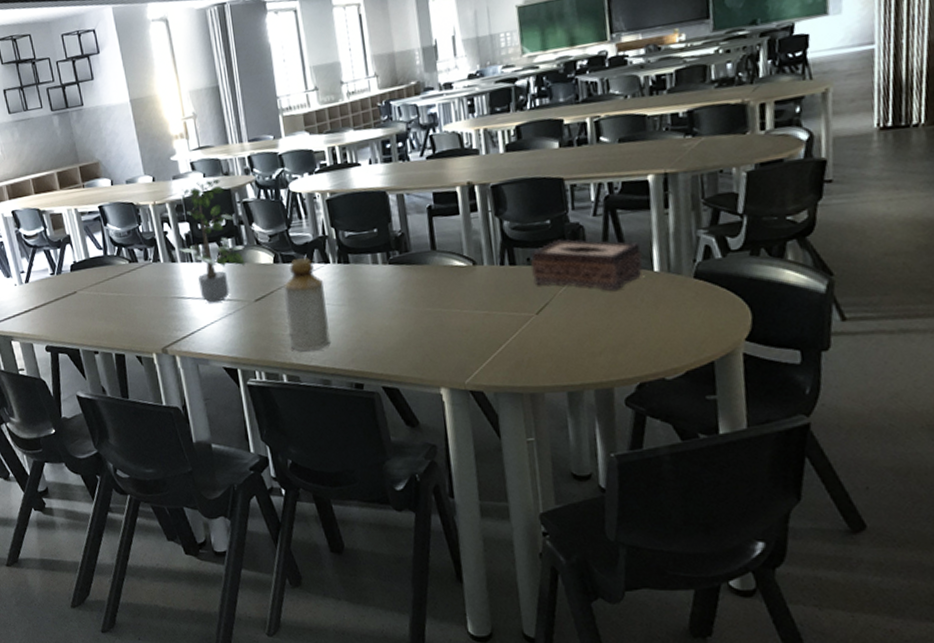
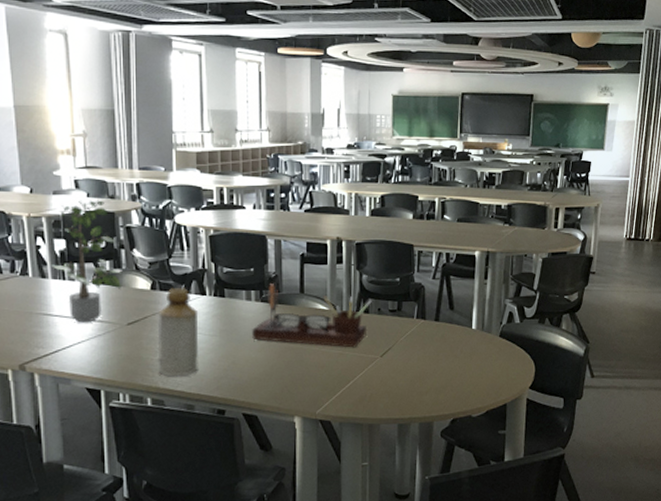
desk organizer: none [382,243,519,308] -> present [252,284,372,348]
tissue box: present [530,239,643,291] -> none [380,295,465,342]

